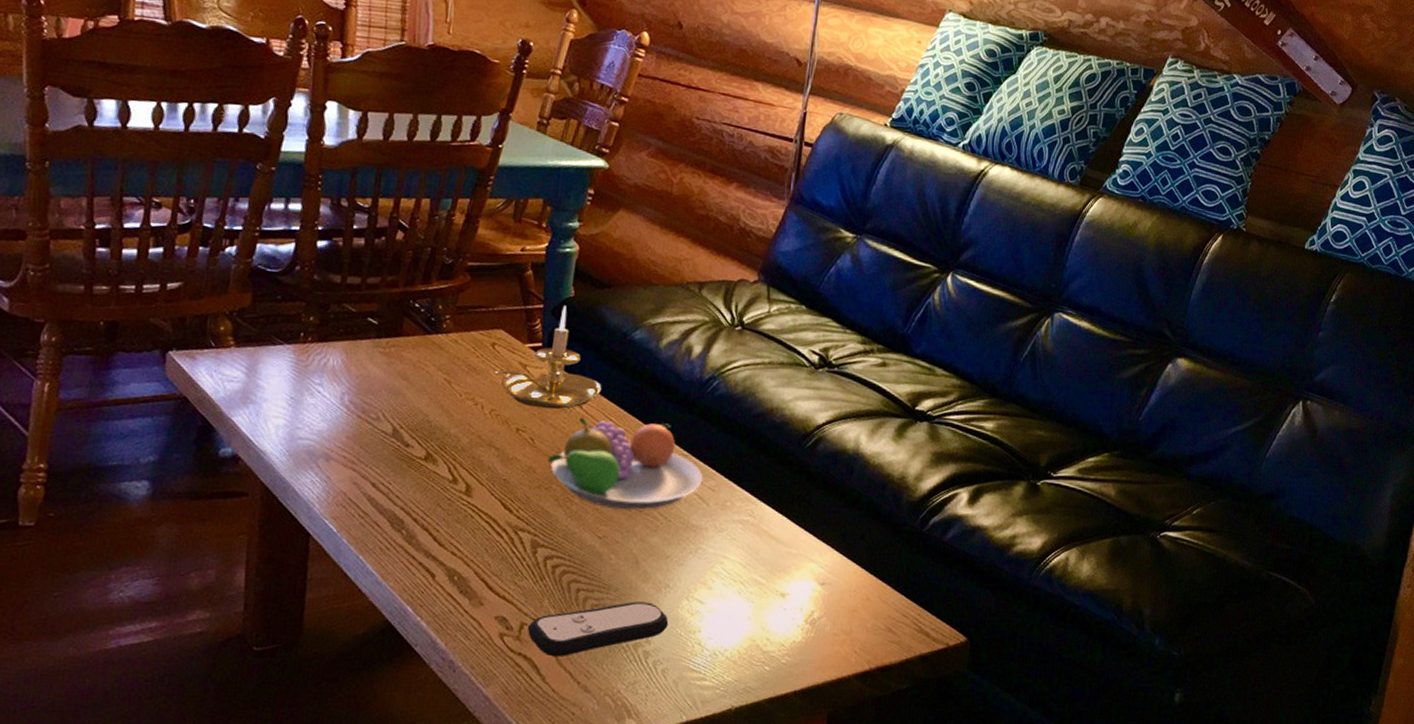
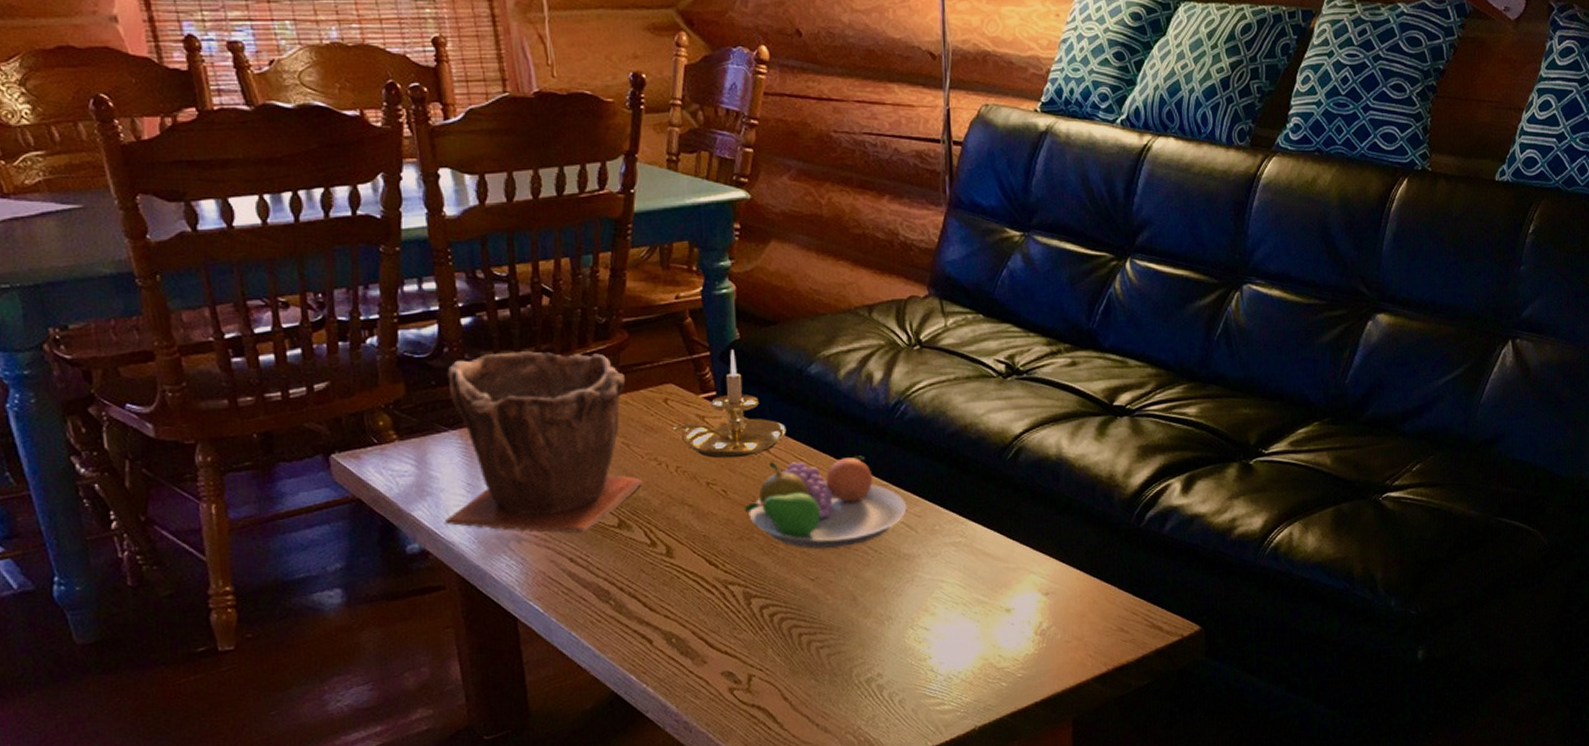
plant pot: none [260,277,460,461] -> present [444,351,642,534]
remote control: present [527,601,669,657] -> none [755,636,898,704]

